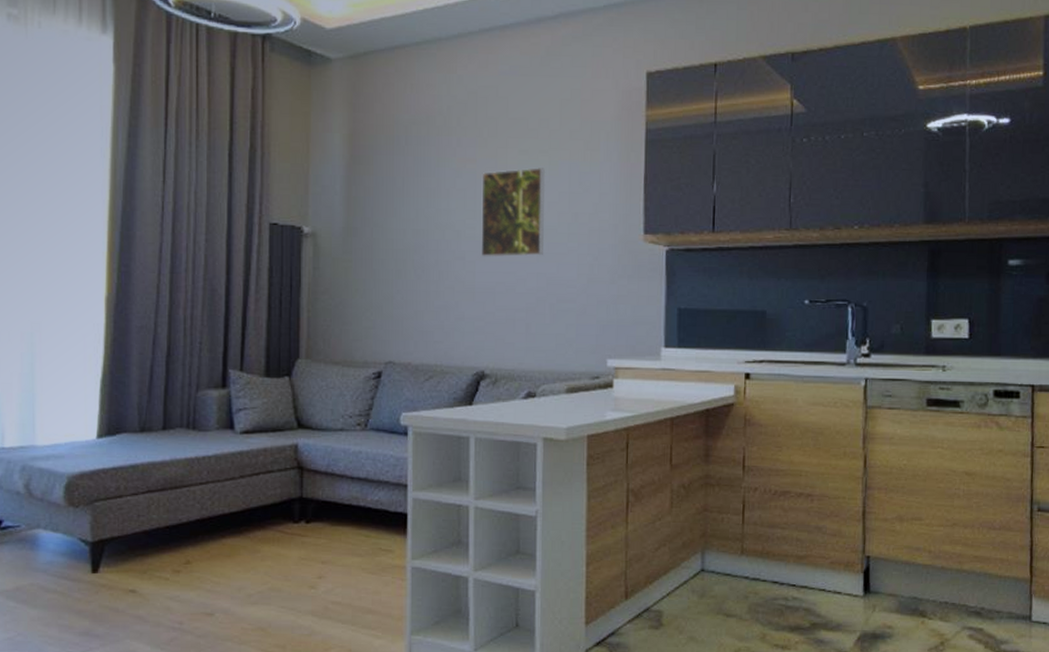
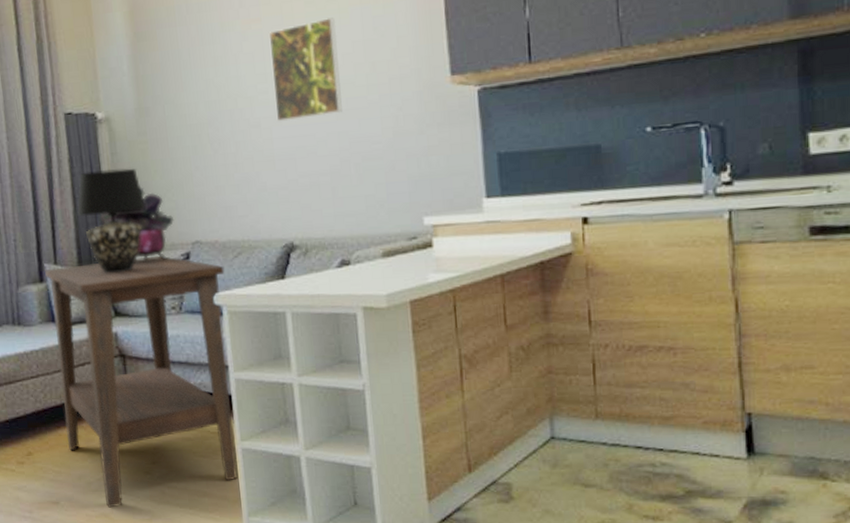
side table: none [229,372,414,622] -> present [45,255,237,508]
table lamp: none [271,283,343,385] -> present [77,168,147,273]
potted plant: none [292,303,370,377] -> present [98,187,175,260]

